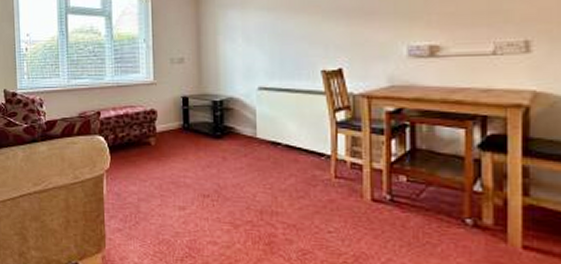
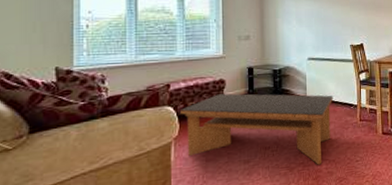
coffee table: none [111,126,295,228] -> present [181,93,334,165]

